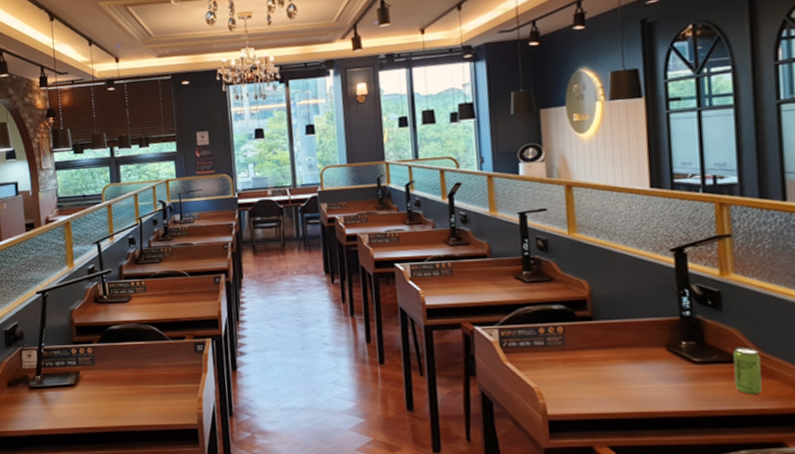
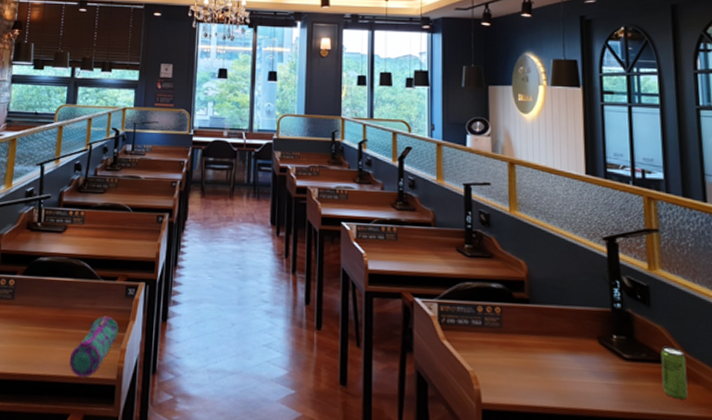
pencil case: none [152,371,193,425] -> present [69,316,119,378]

